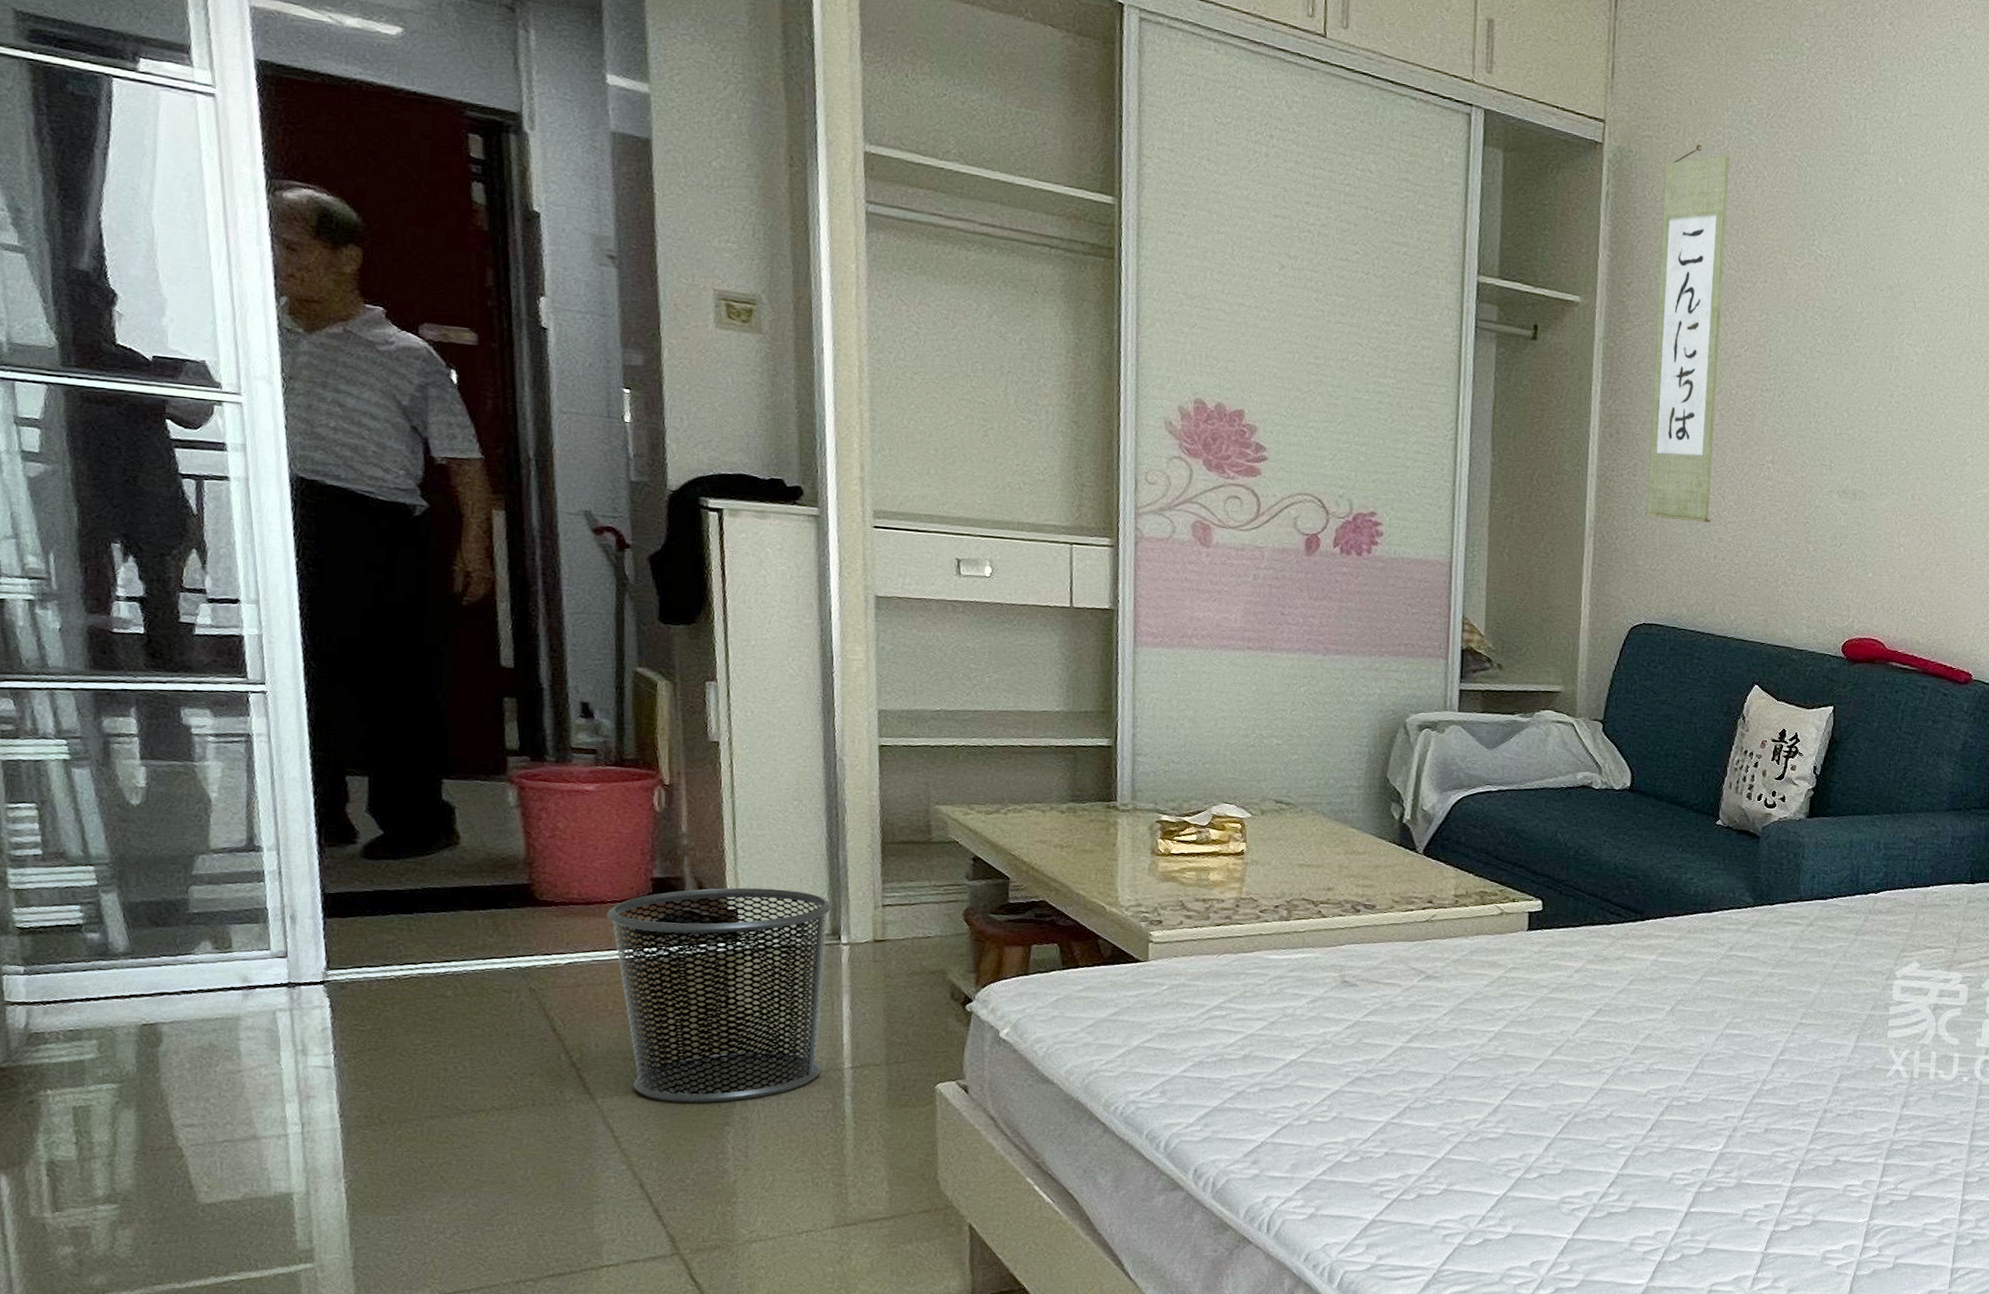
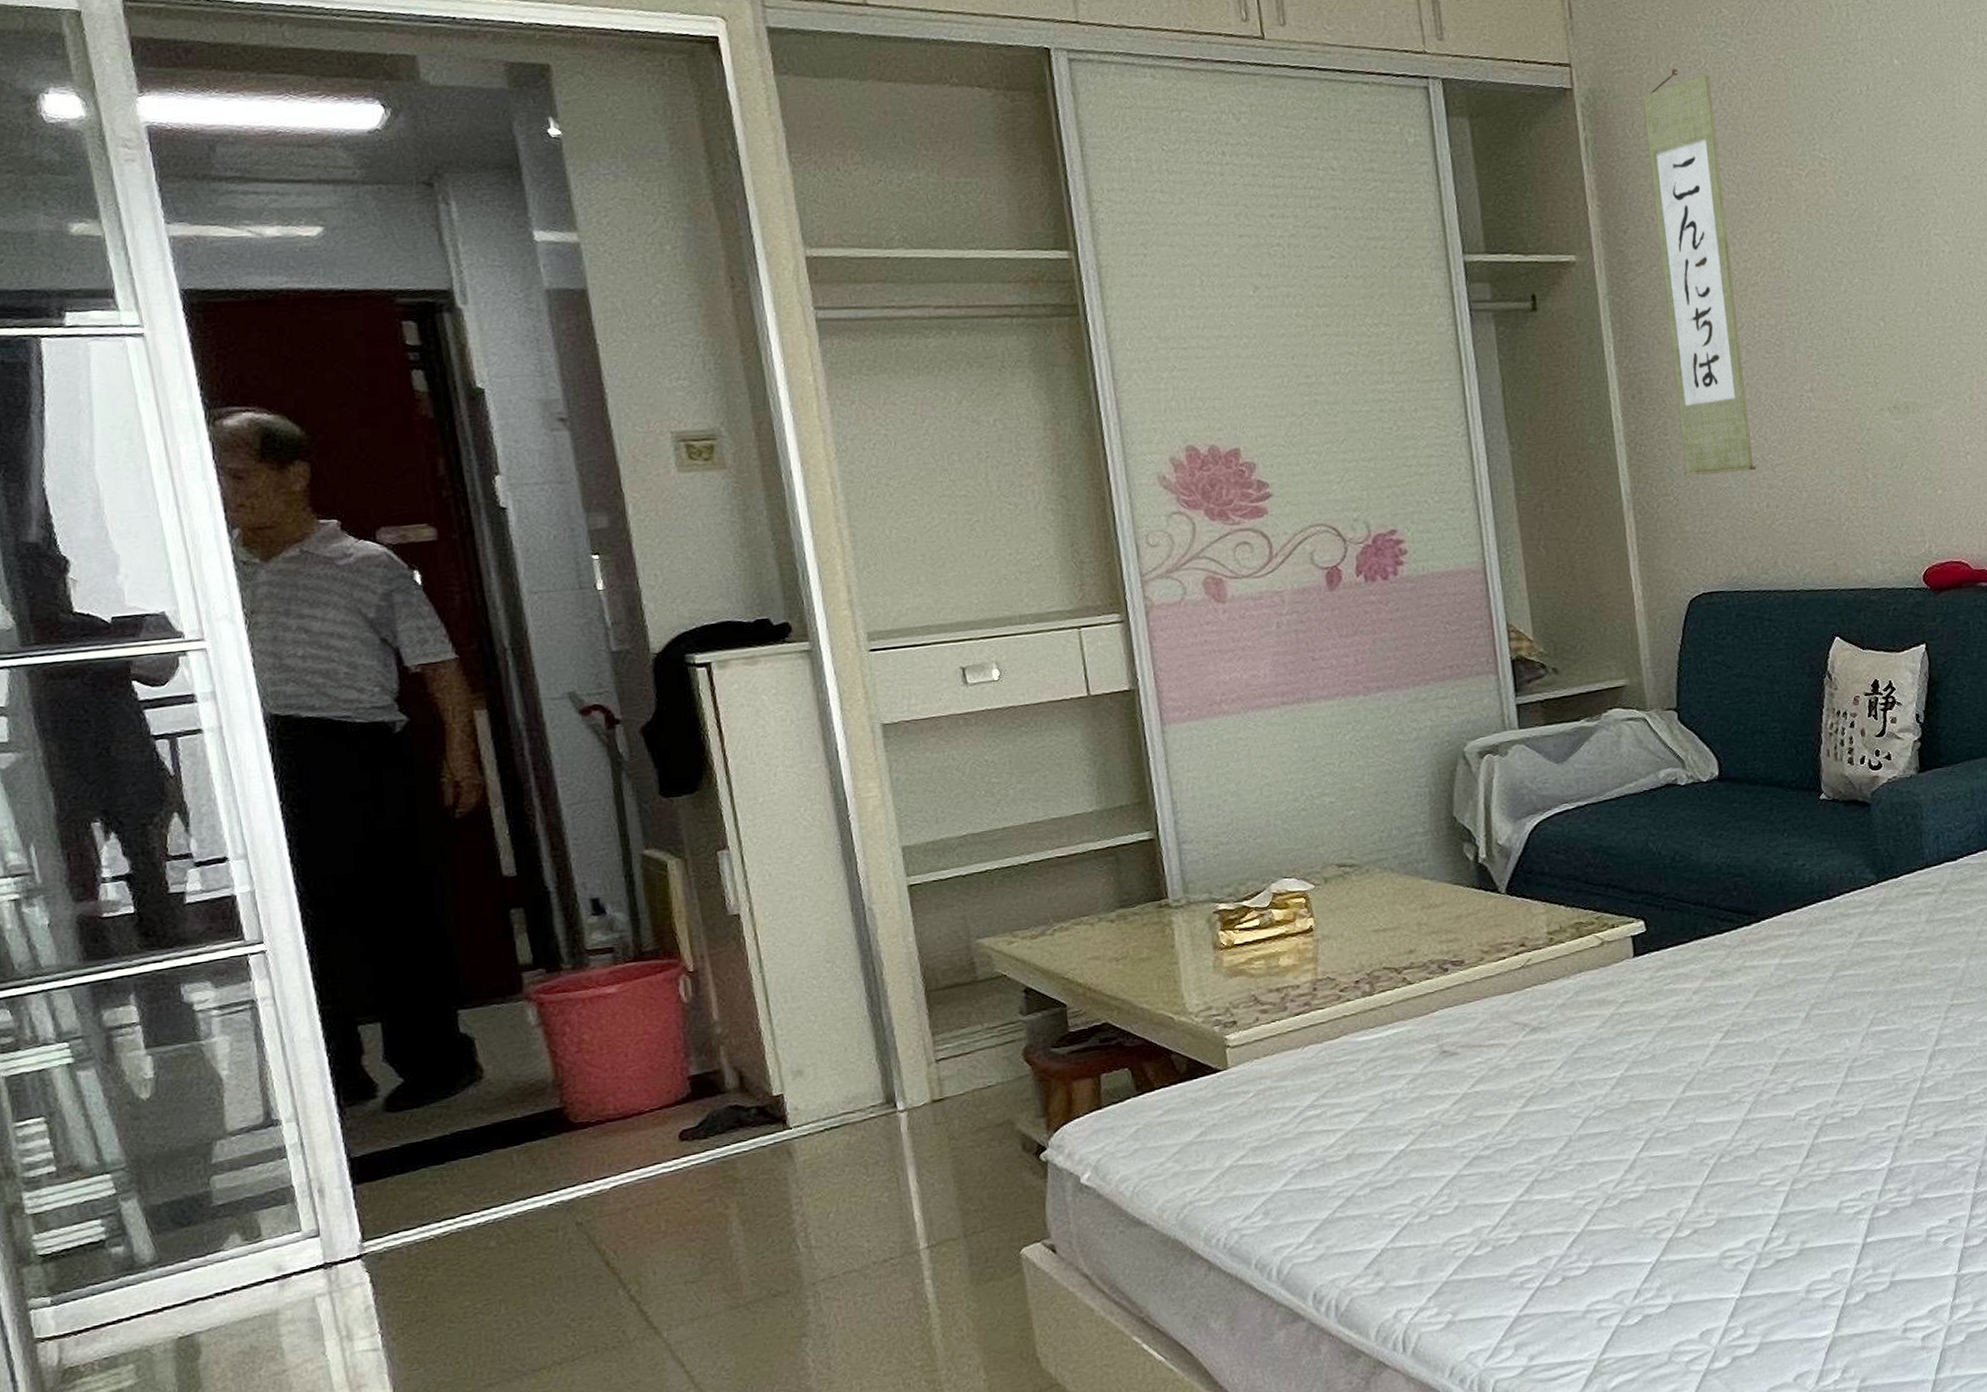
waste bin: present [607,887,833,1103] -> none [647,1061,896,1322]

